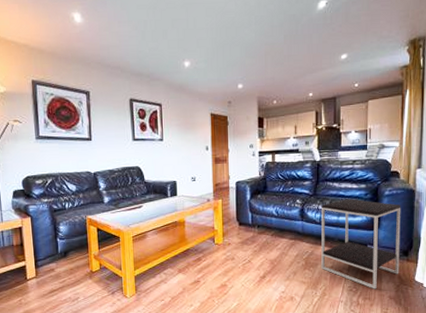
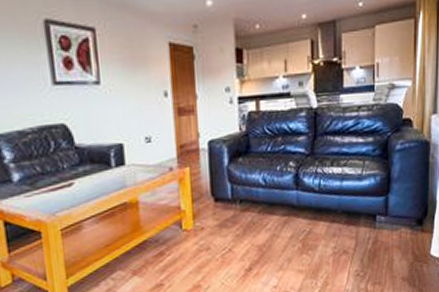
side table: present [321,199,401,289] -> none [321,157,415,271]

